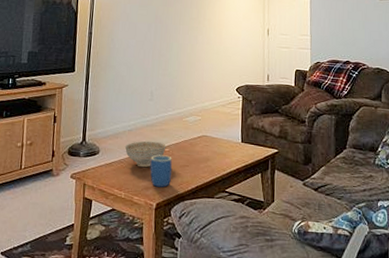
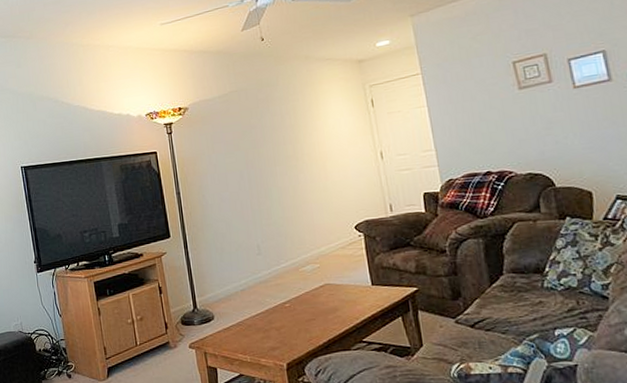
decorative bowl: present [124,140,166,168] -> none [240,297,286,328]
mug: present [150,155,172,187] -> none [271,311,298,346]

